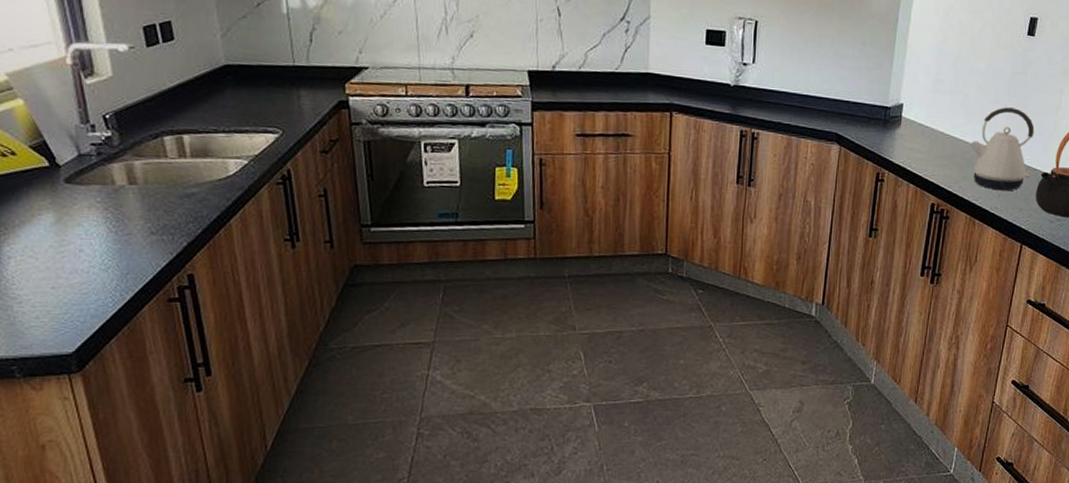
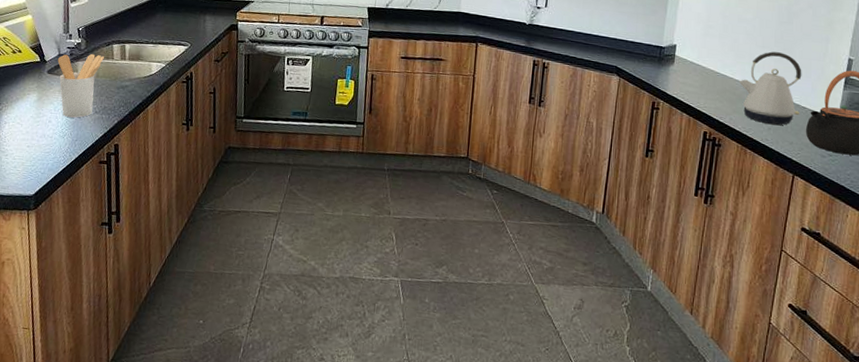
utensil holder: none [78,151,152,243] -> present [57,53,104,118]

